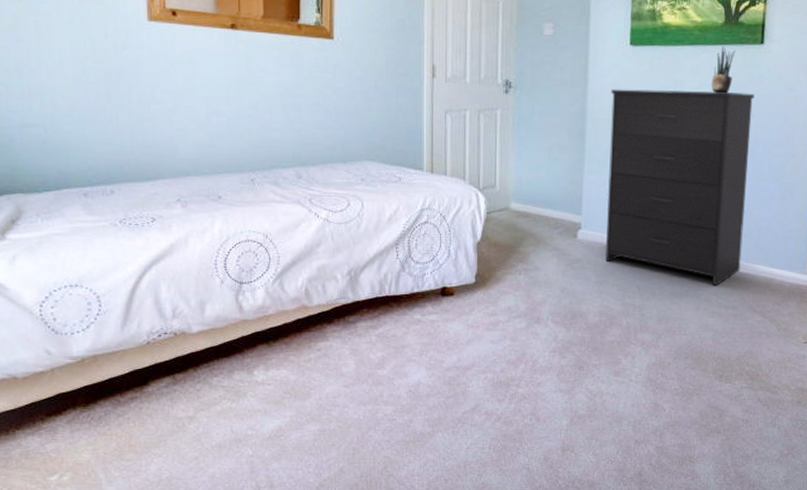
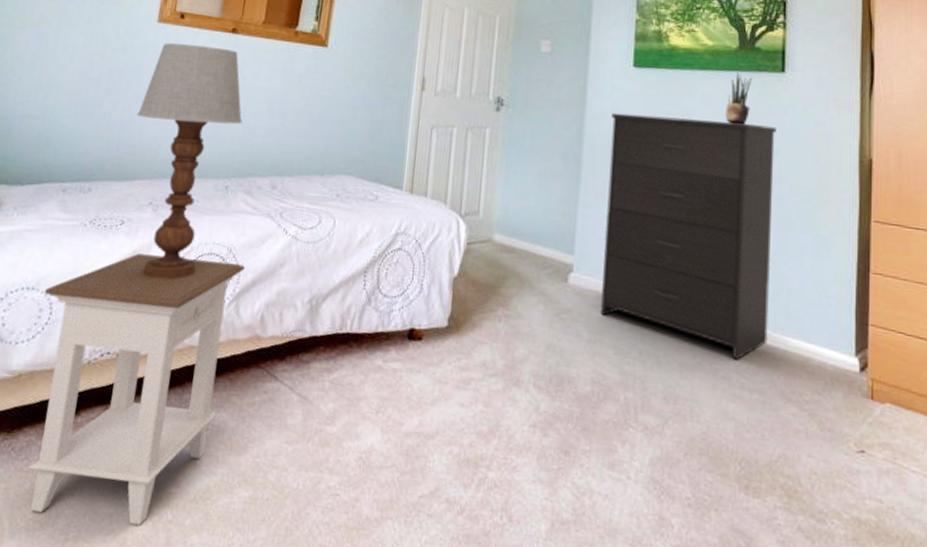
nightstand: none [88,246,283,464] -> present [29,253,245,526]
table lamp: none [145,42,258,267] -> present [136,43,243,280]

